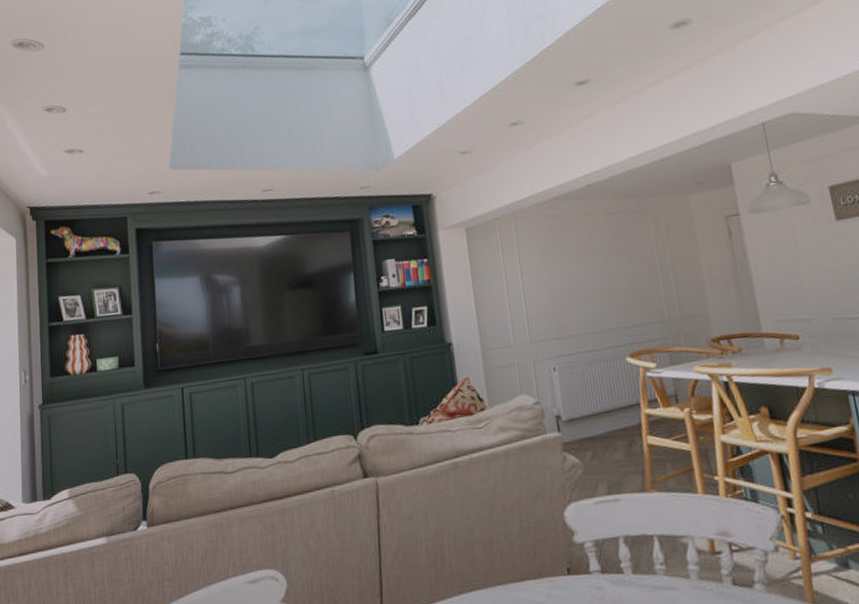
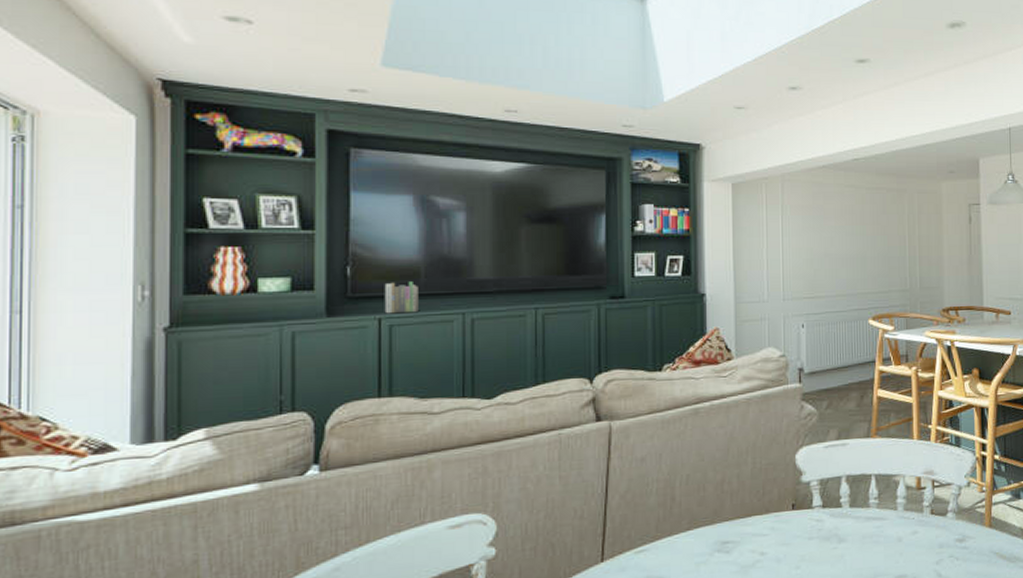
books: none [183,352,210,383] -> present [384,282,418,314]

